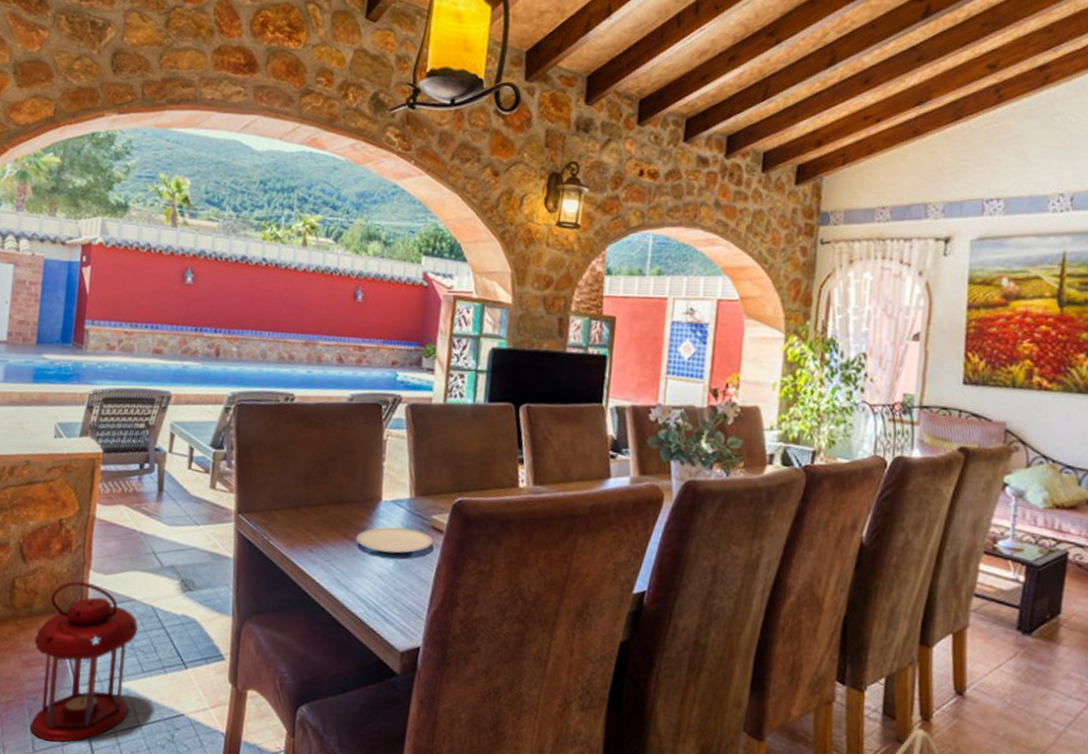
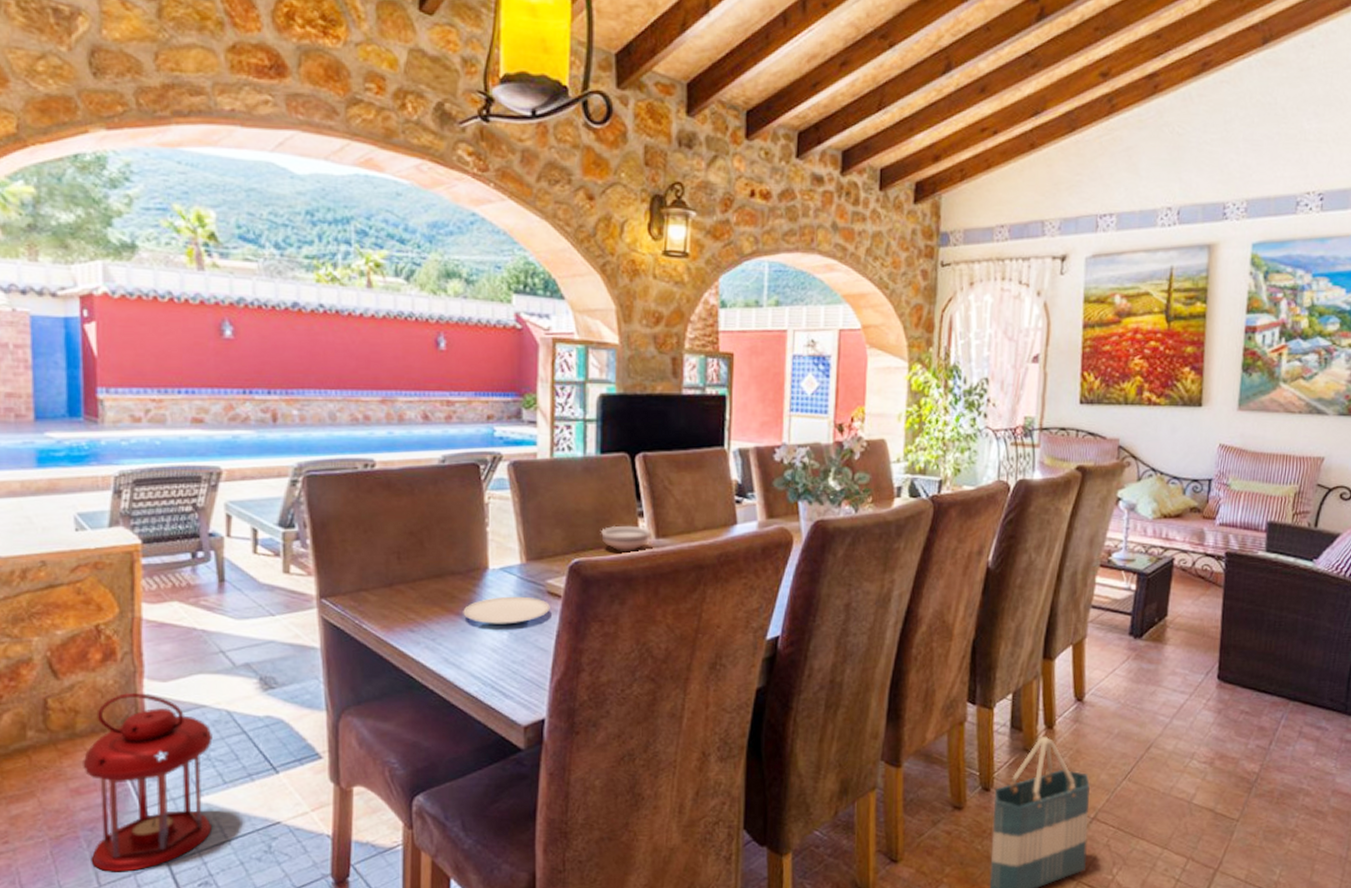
bowl: none [483,469,530,496] -> present [601,525,652,553]

